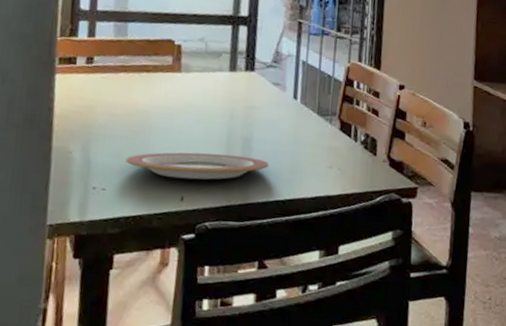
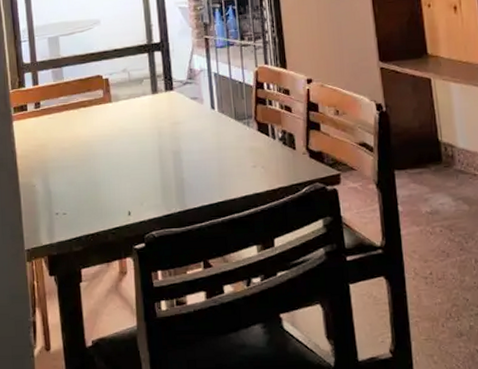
plate: present [126,152,270,180] -> none [78,167,200,196]

